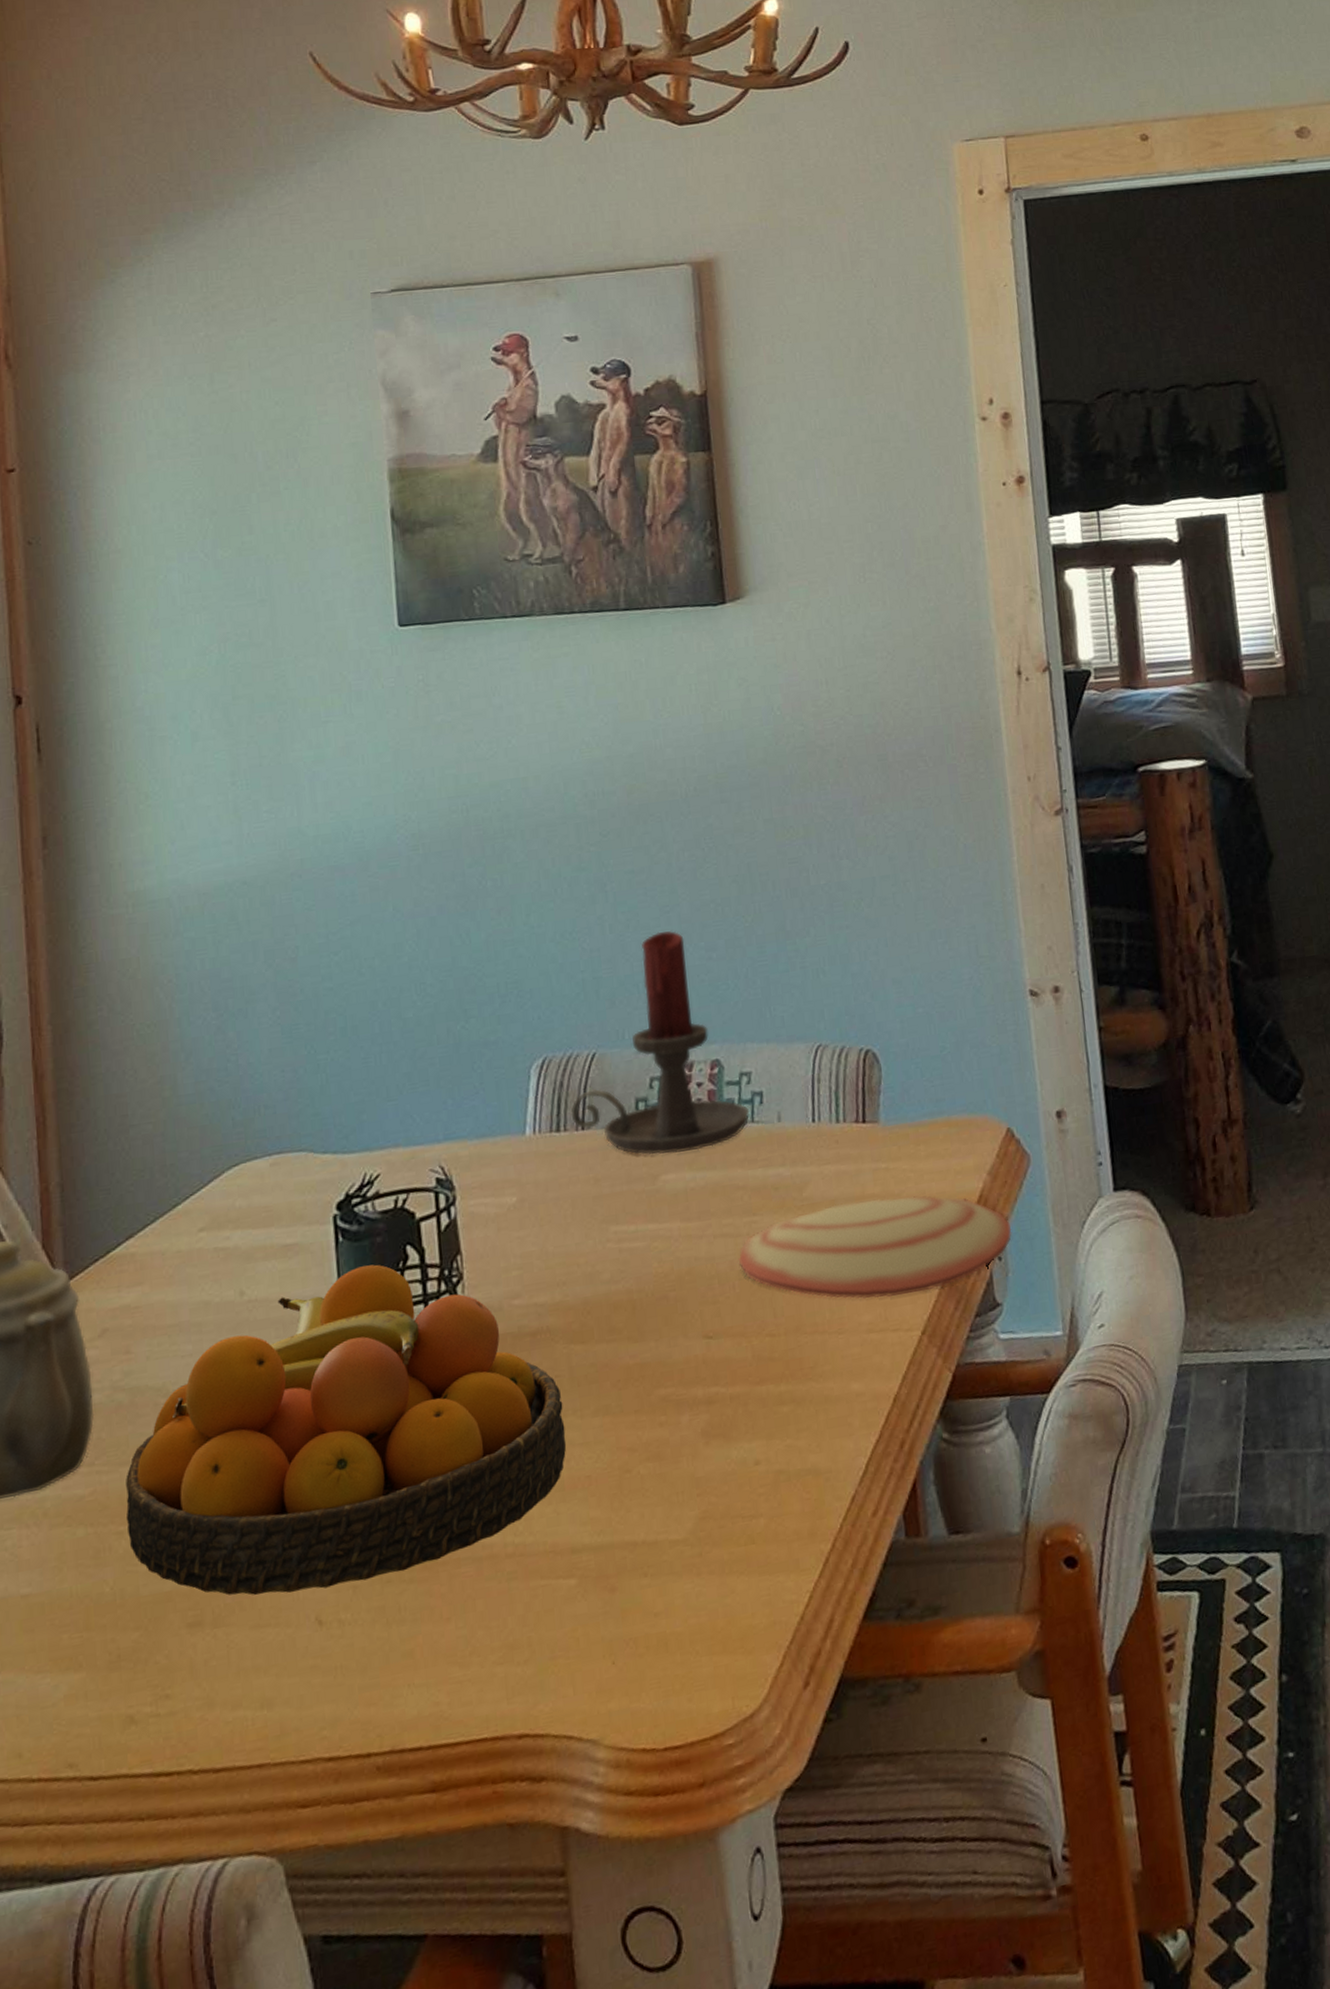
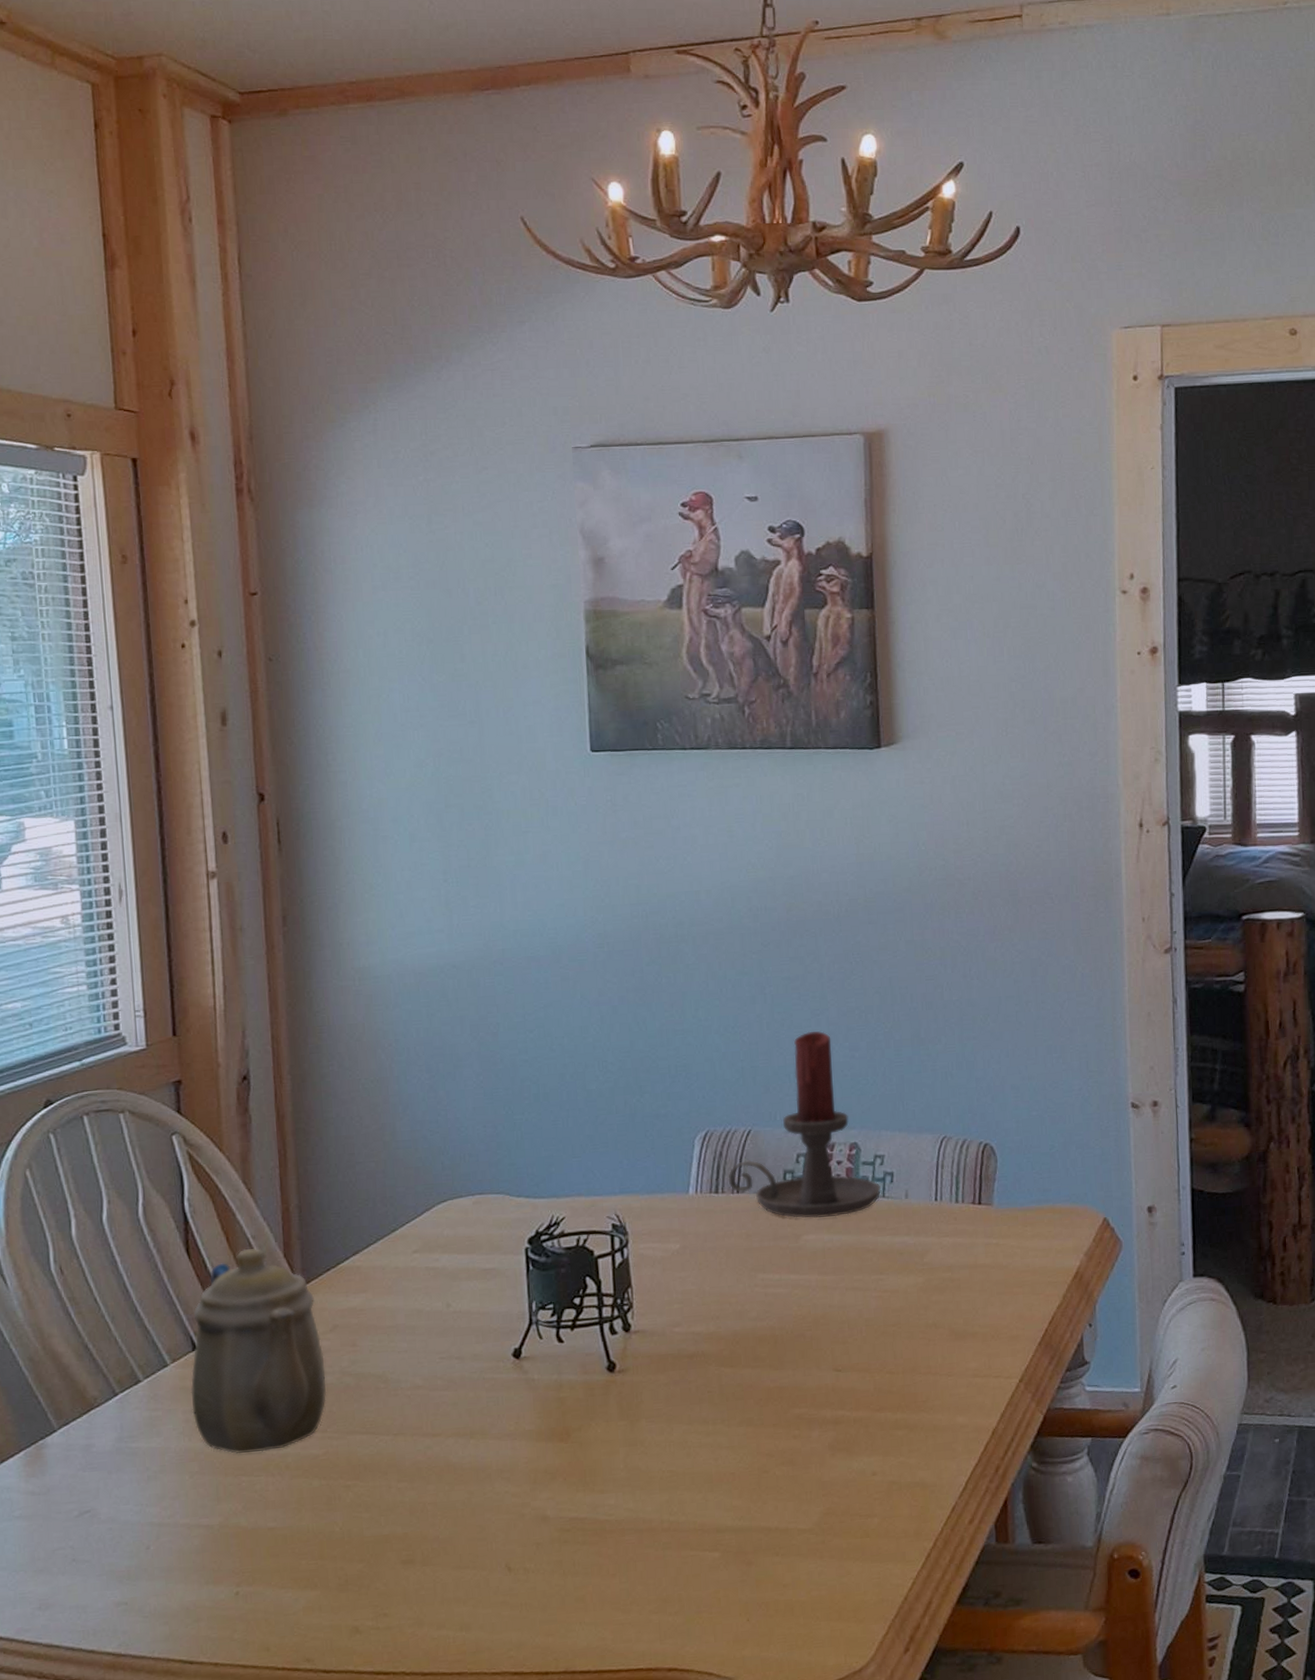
fruit bowl: present [126,1264,566,1595] -> none [352,1290,715,1544]
plate: present [738,1195,1012,1299] -> none [865,1267,1102,1350]

